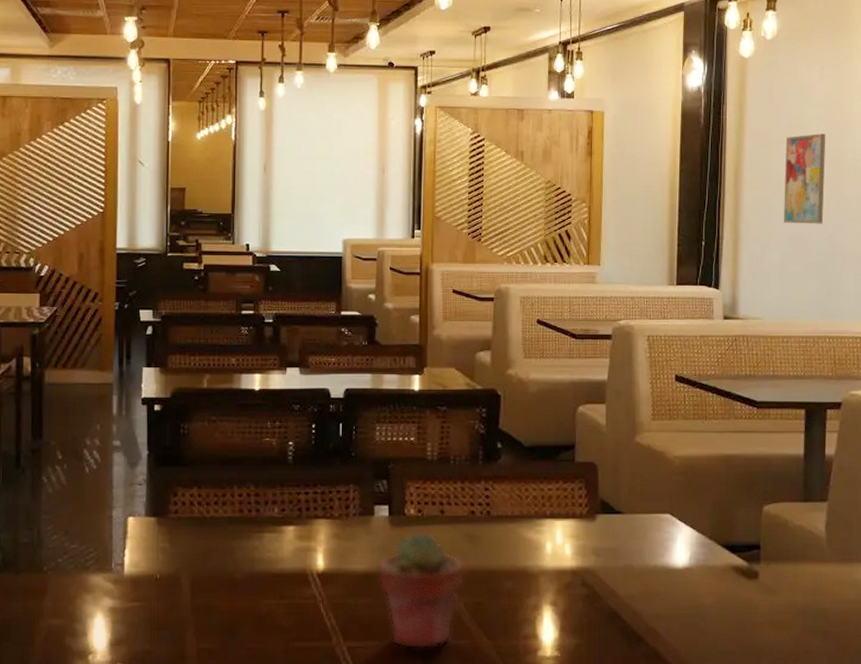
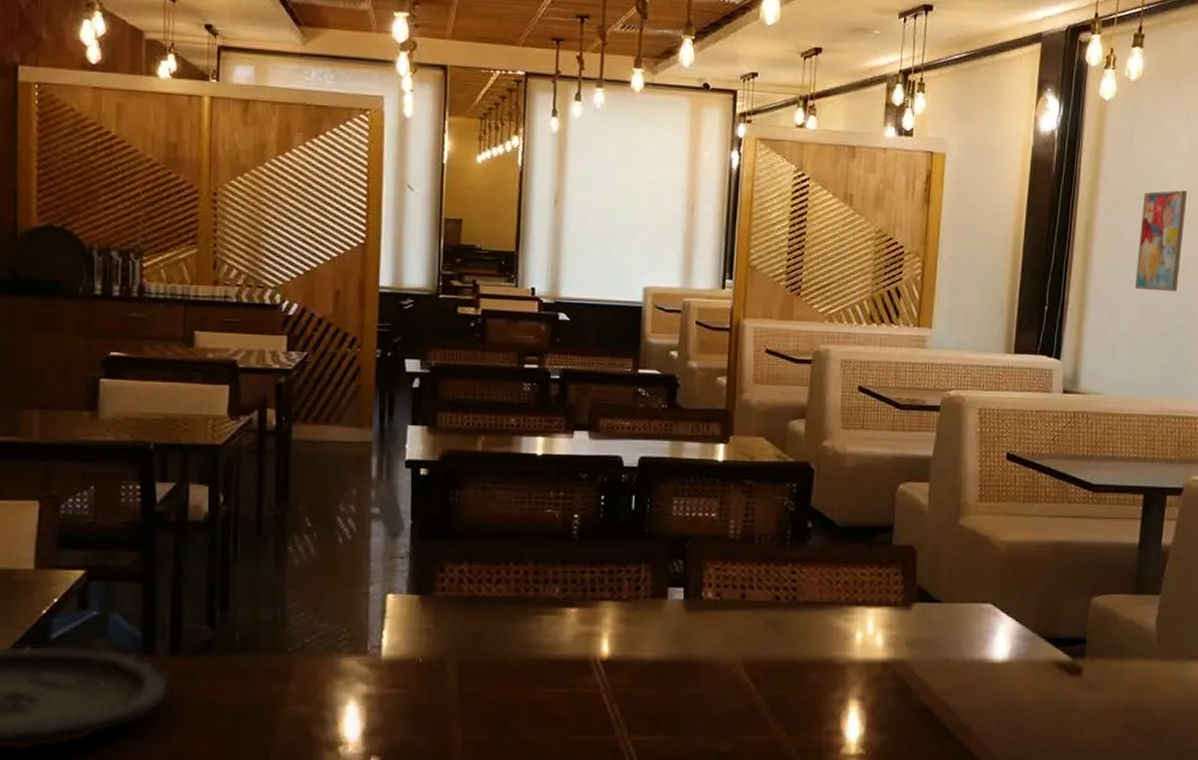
potted succulent: present [378,531,465,651] -> none [669,617,766,746]

